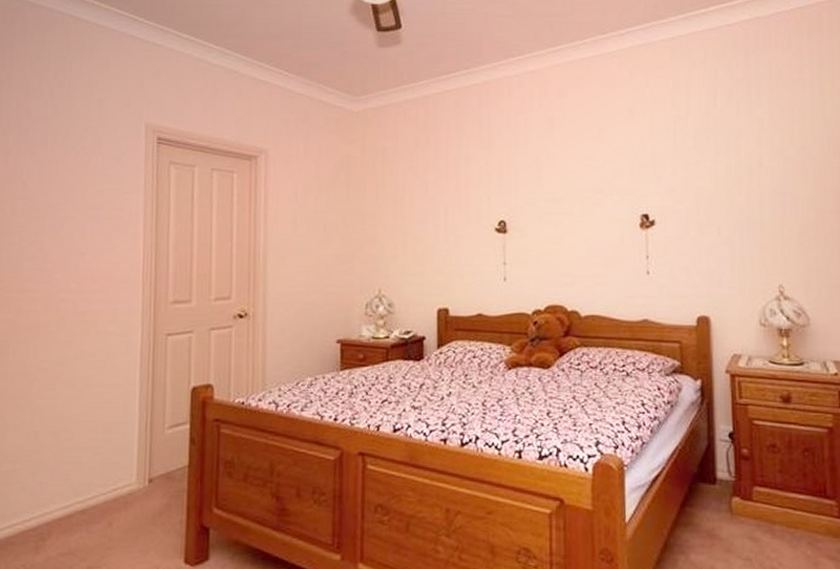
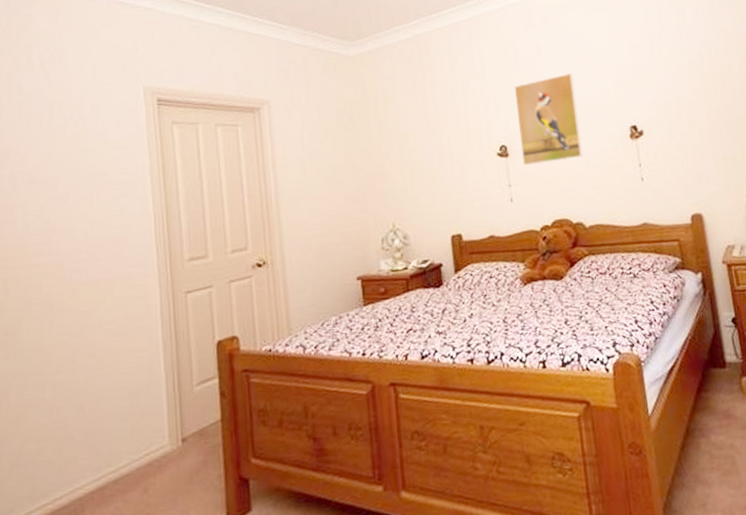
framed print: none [520,151,587,245] -> present [514,73,584,166]

